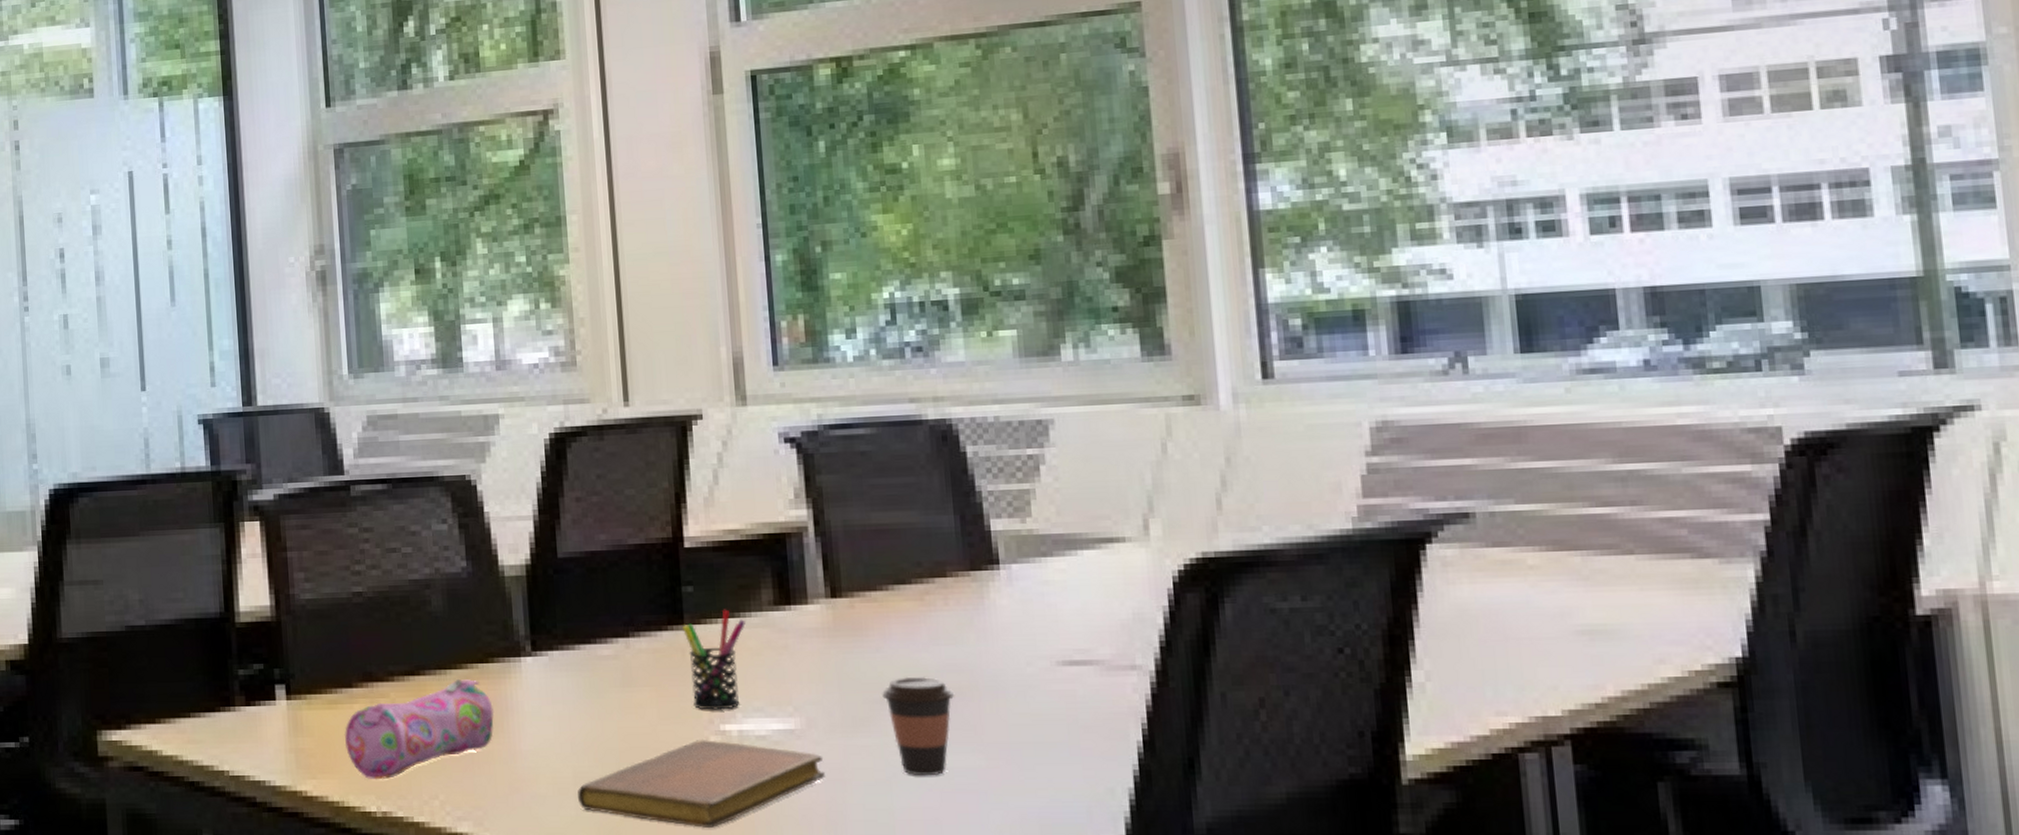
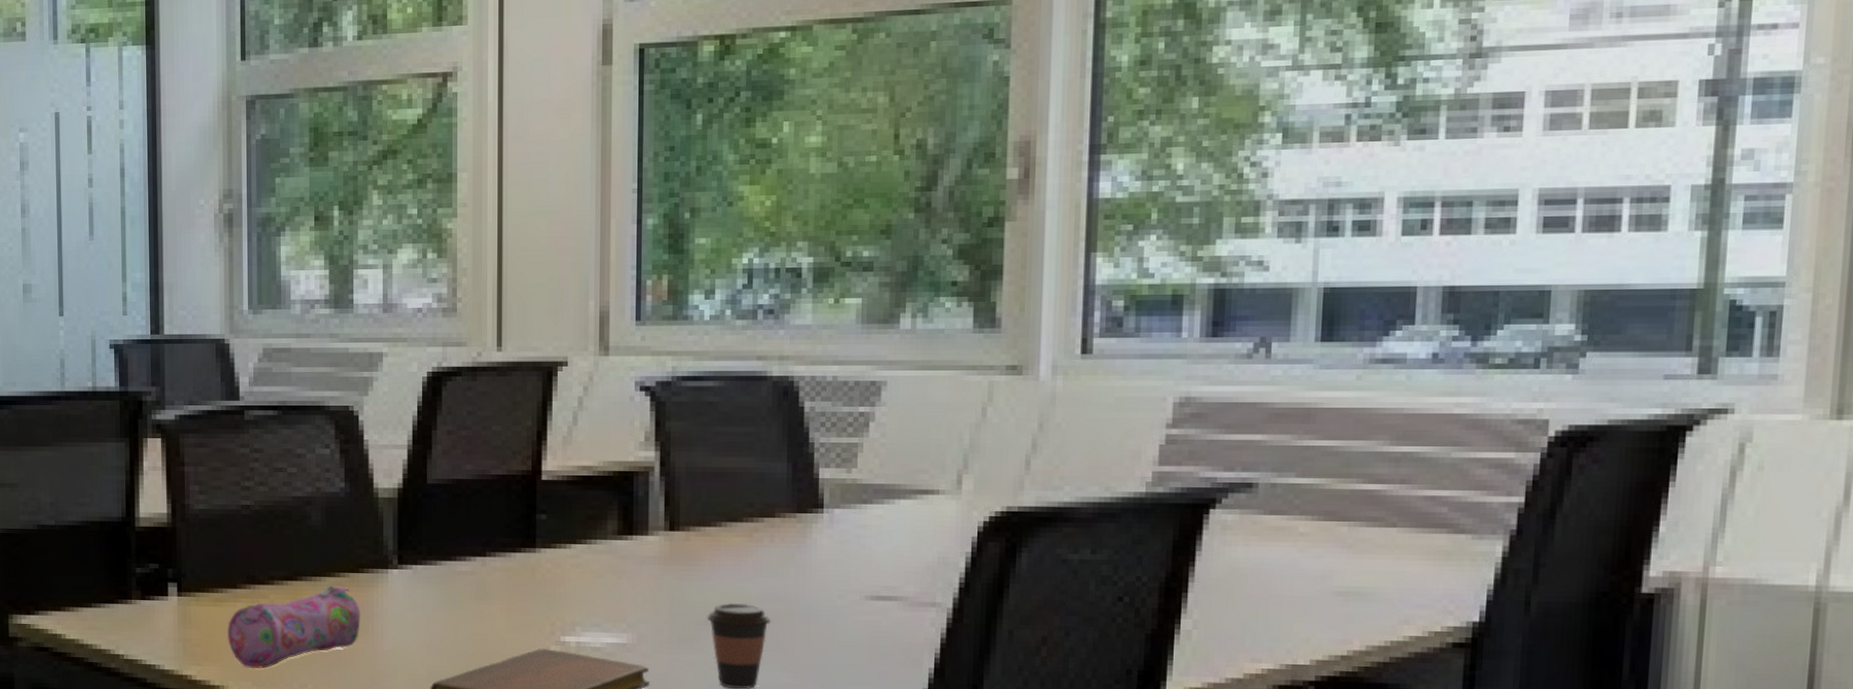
pen holder: present [683,609,745,710] -> none [534,536,591,624]

